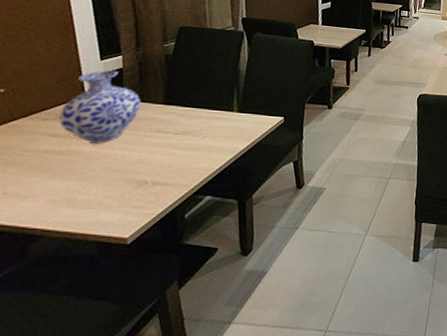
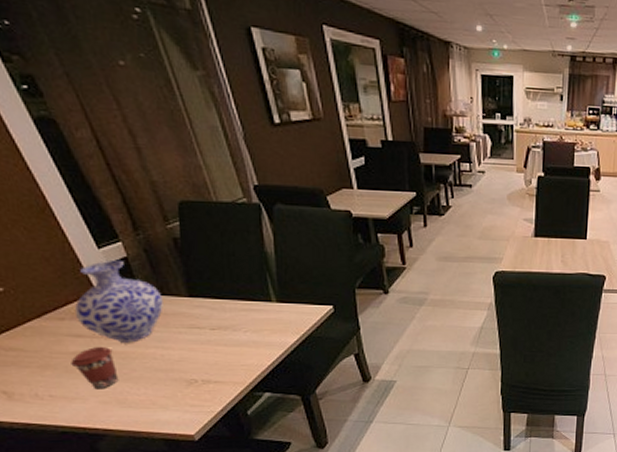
coffee cup: none [36,146,80,188] -> present [71,347,119,390]

